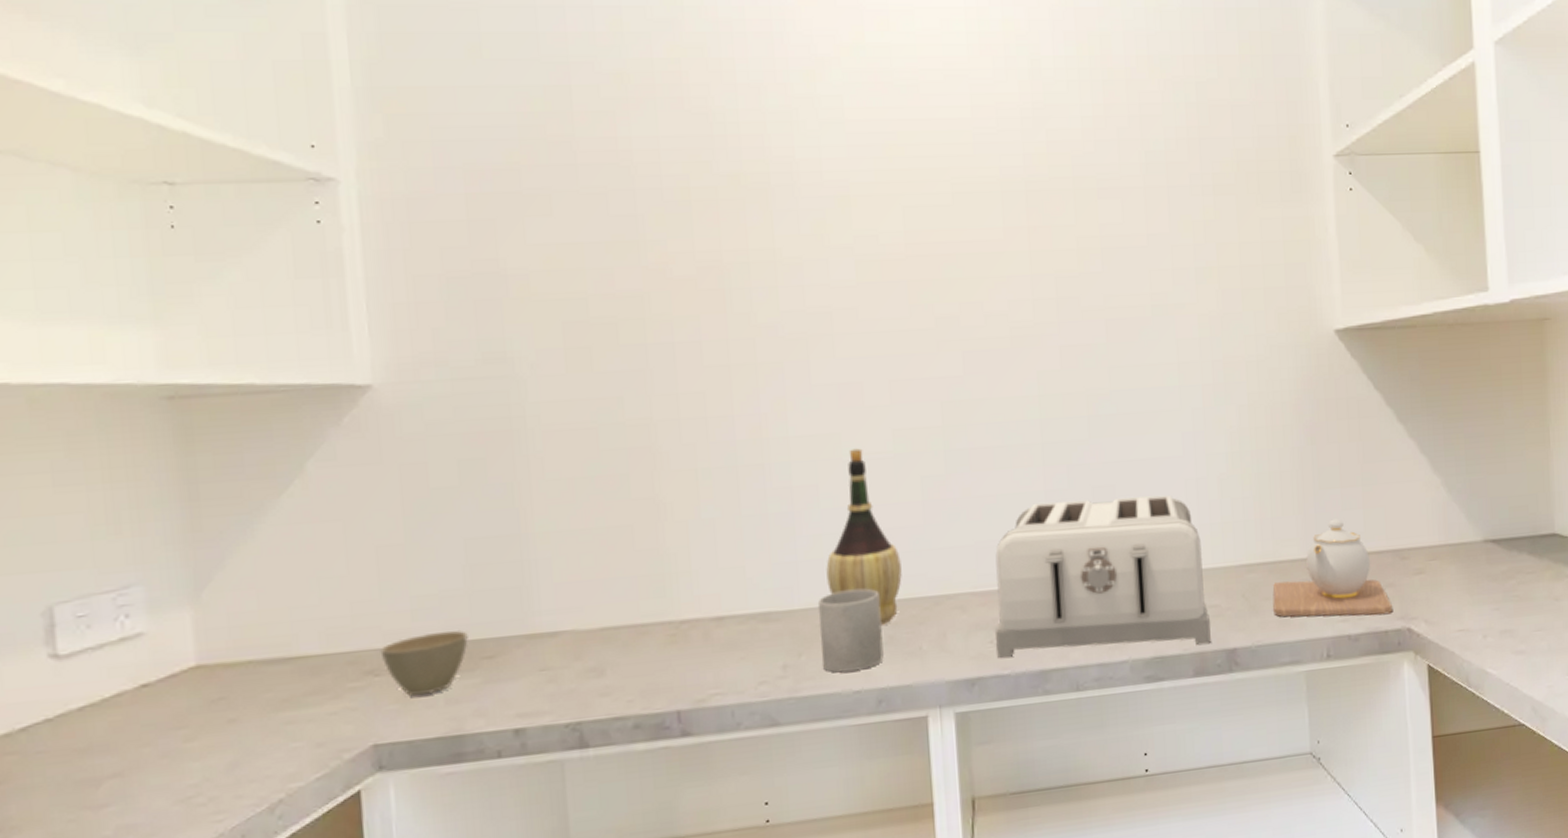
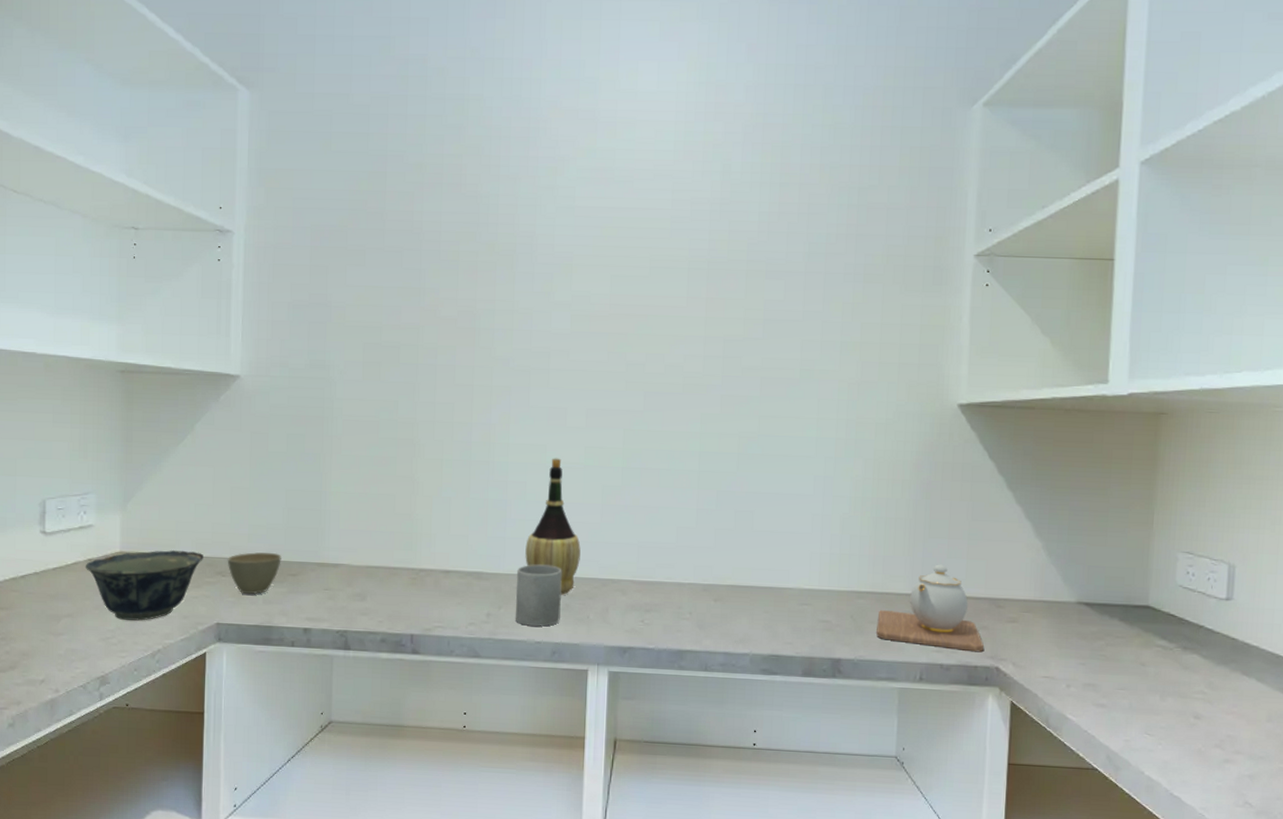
bowl: none [136,647,341,767] -> present [85,549,203,621]
toaster: present [995,494,1211,659] -> none [646,517,821,652]

